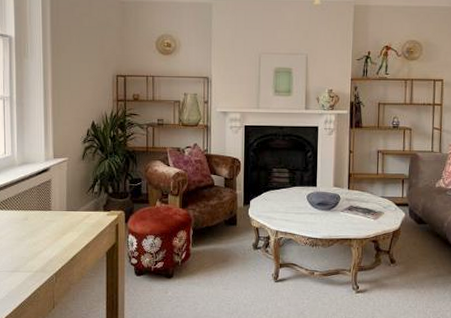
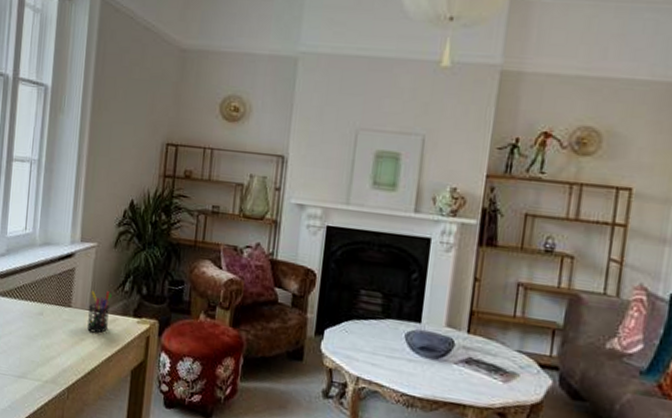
pen holder: none [66,194,84,228] -> present [87,290,112,333]

